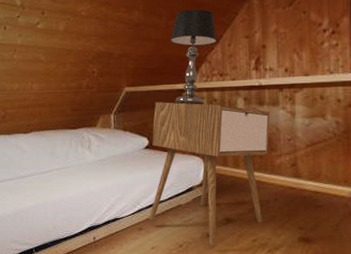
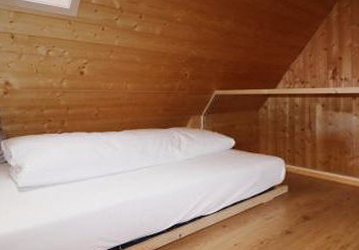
nightstand: present [149,102,270,246] -> none [233,105,344,243]
table lamp: present [170,9,217,105] -> none [257,22,299,109]

